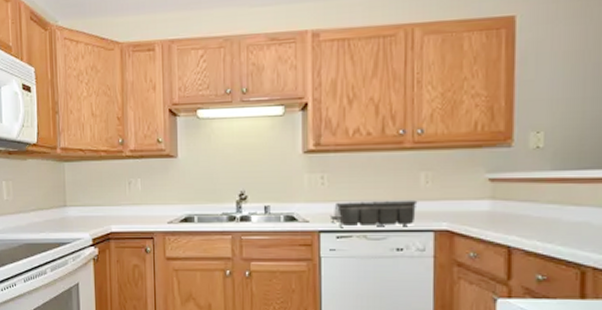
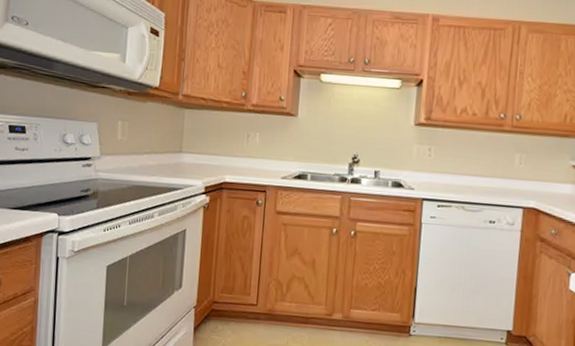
dish rack: present [329,200,418,227] -> none [433,174,512,201]

